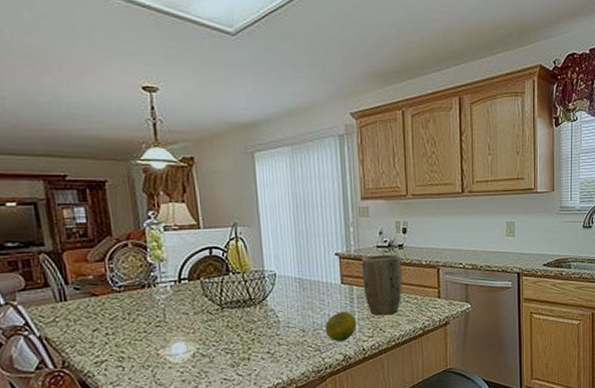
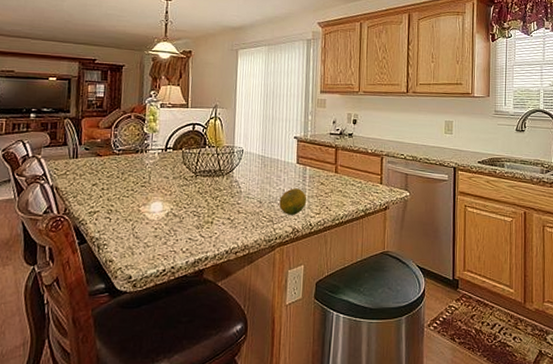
plant pot: present [362,254,402,316] -> none [315,140,350,196]

